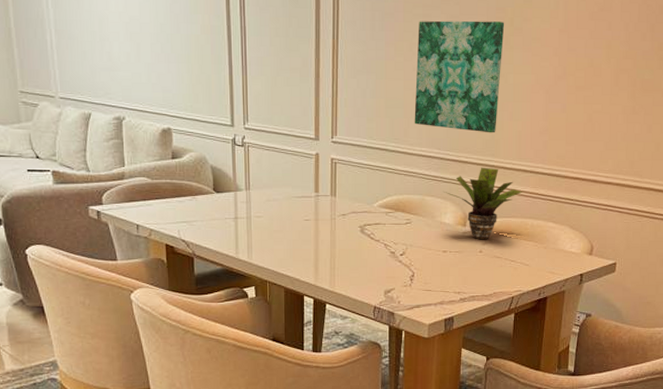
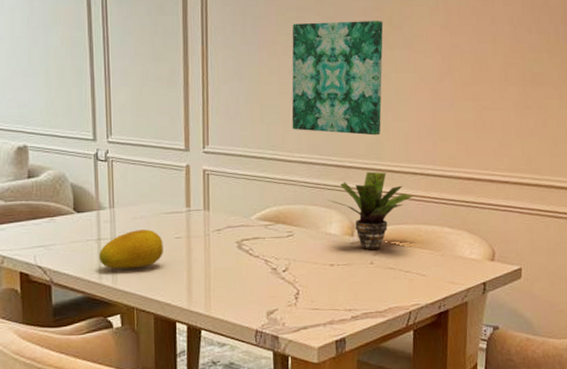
fruit: none [236,211,294,246] -> present [99,229,163,270]

